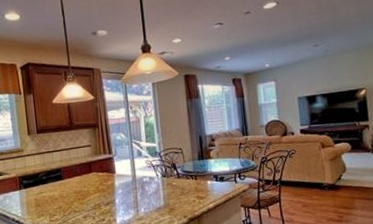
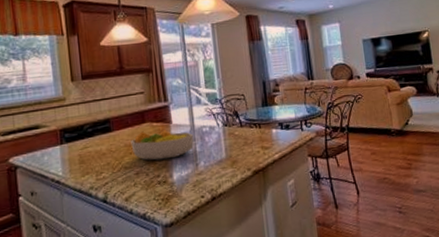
fruit bowl: none [79,179,136,206] -> present [130,130,194,161]

